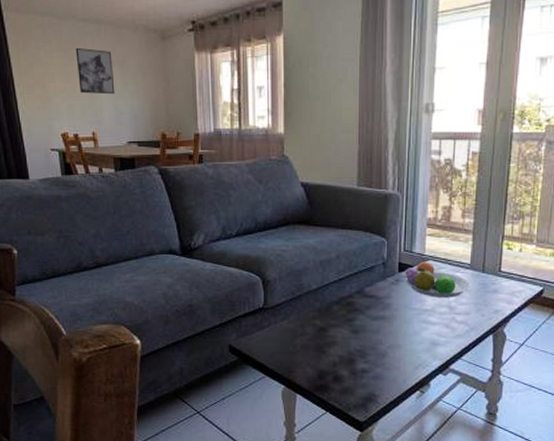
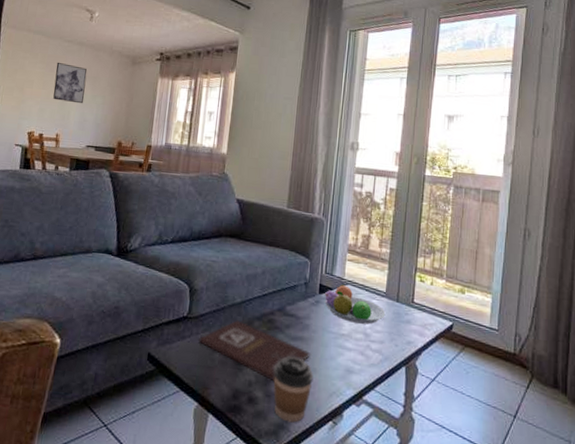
book: none [278,306,393,359] -> present [199,320,310,381]
coffee cup: none [356,336,398,395] -> present [273,356,314,423]

